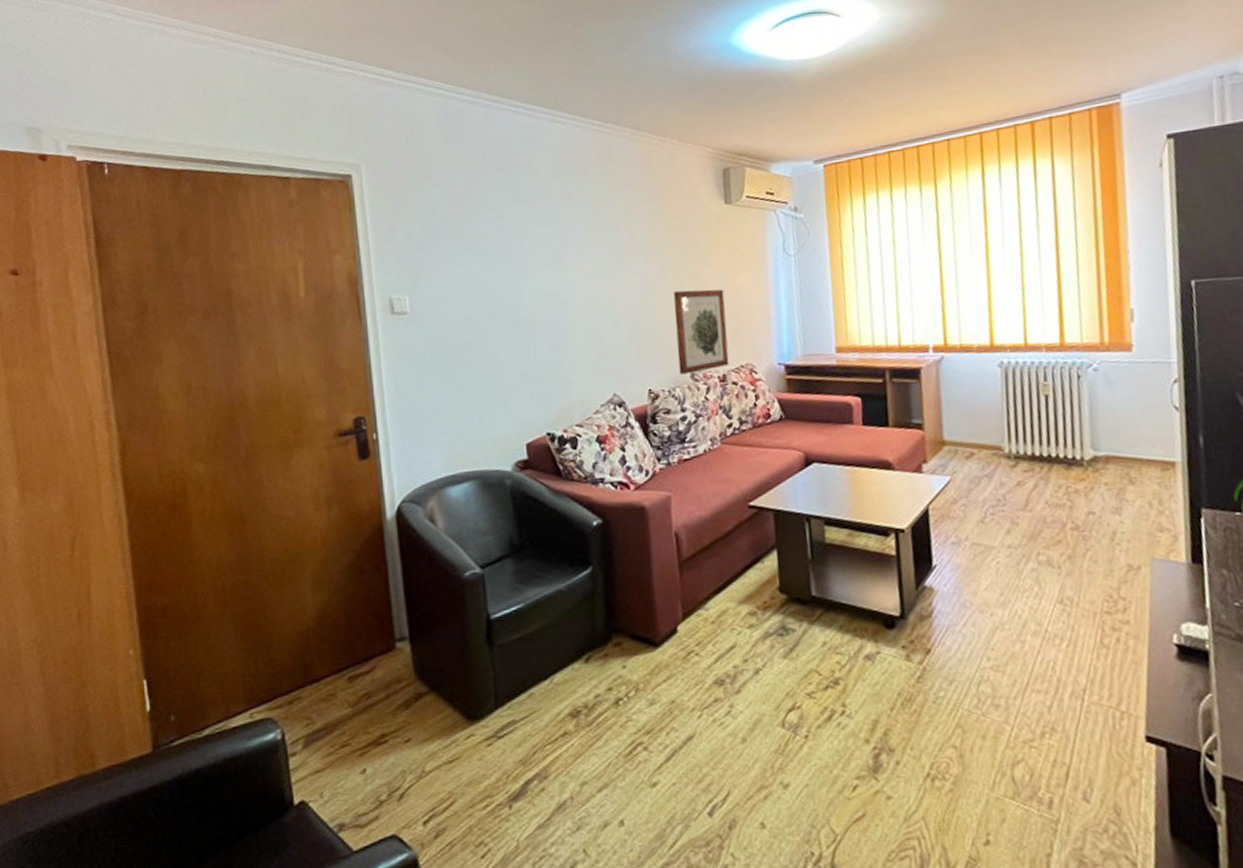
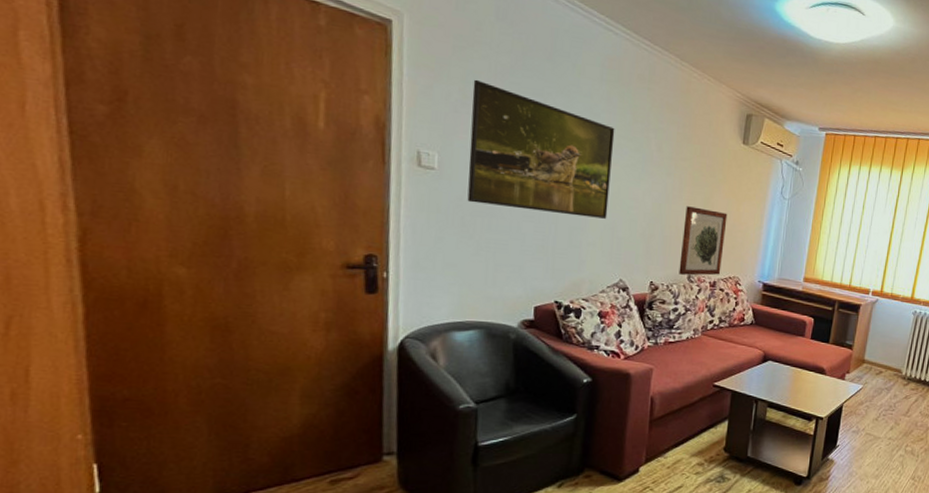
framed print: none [432,210,588,341] -> present [467,79,615,219]

